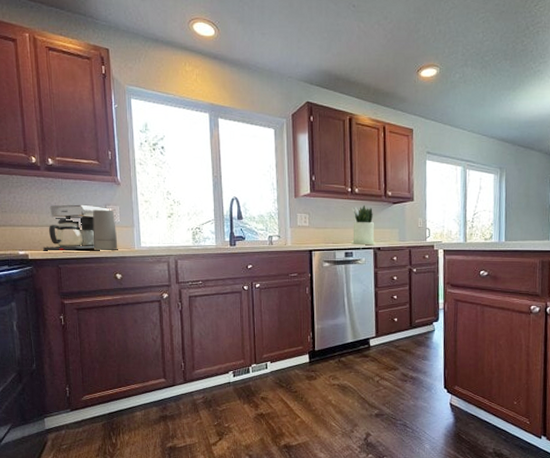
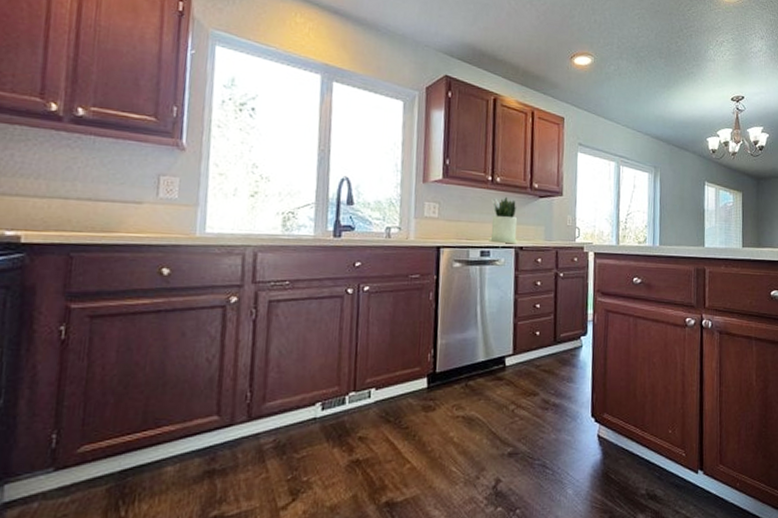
coffee maker: present [43,204,116,254] -> none [48,170,169,238]
canister: present [93,209,118,251] -> none [131,179,171,236]

